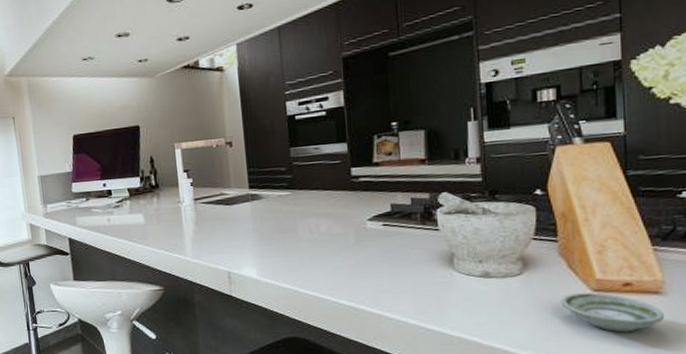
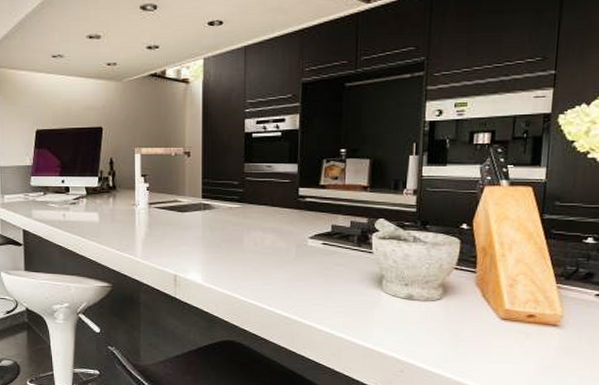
saucer: present [561,292,665,332] -> none [472,320,560,358]

